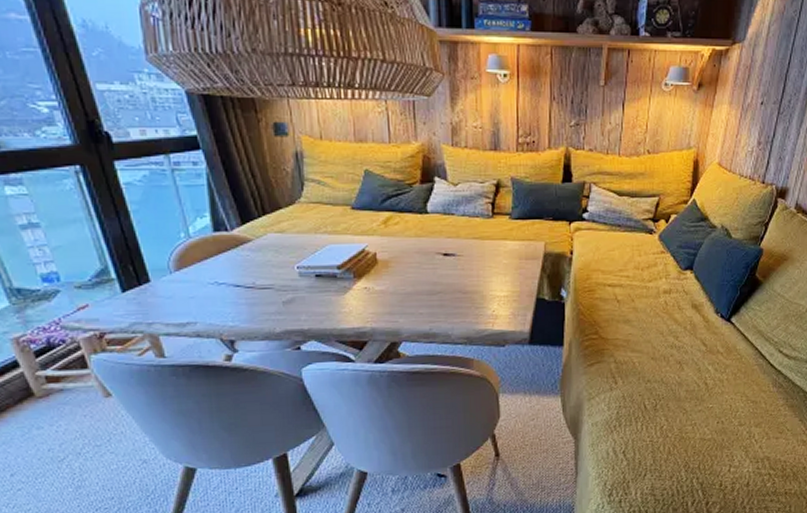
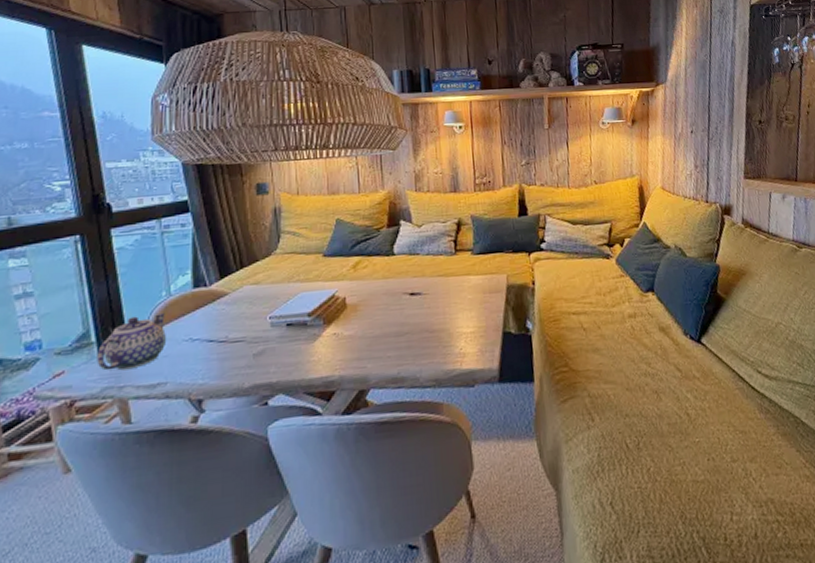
teapot: none [119,253,192,308] -> present [97,312,167,371]

